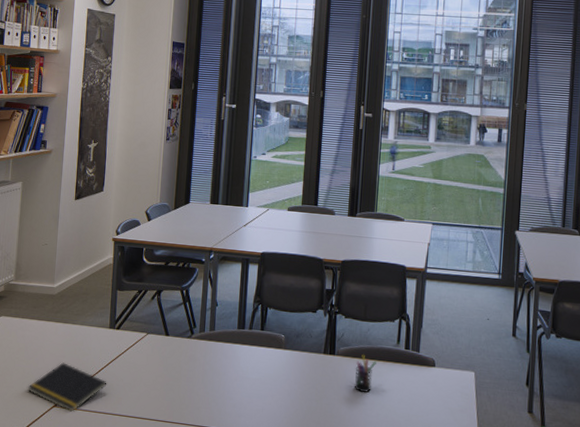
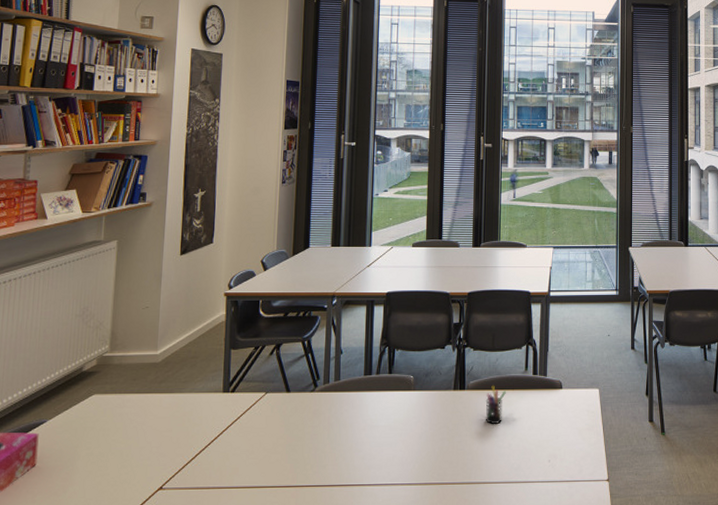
notepad: present [28,362,107,411] -> none [127,438,221,491]

